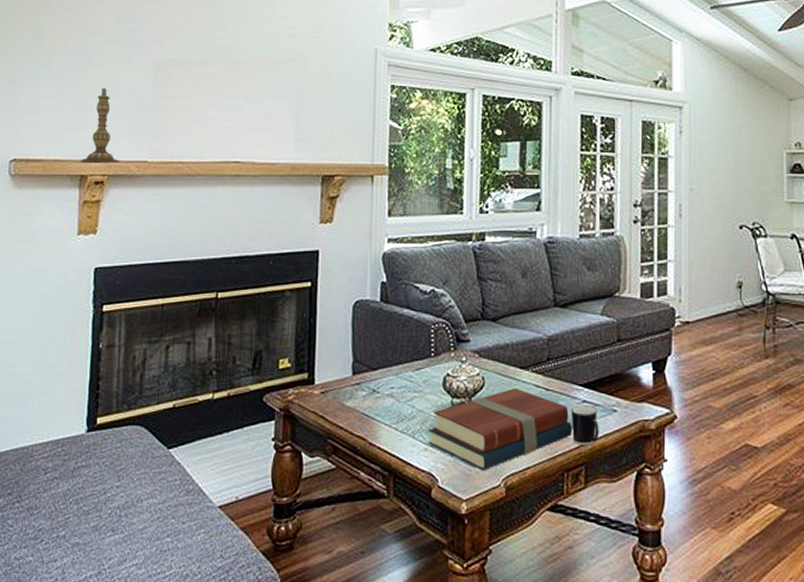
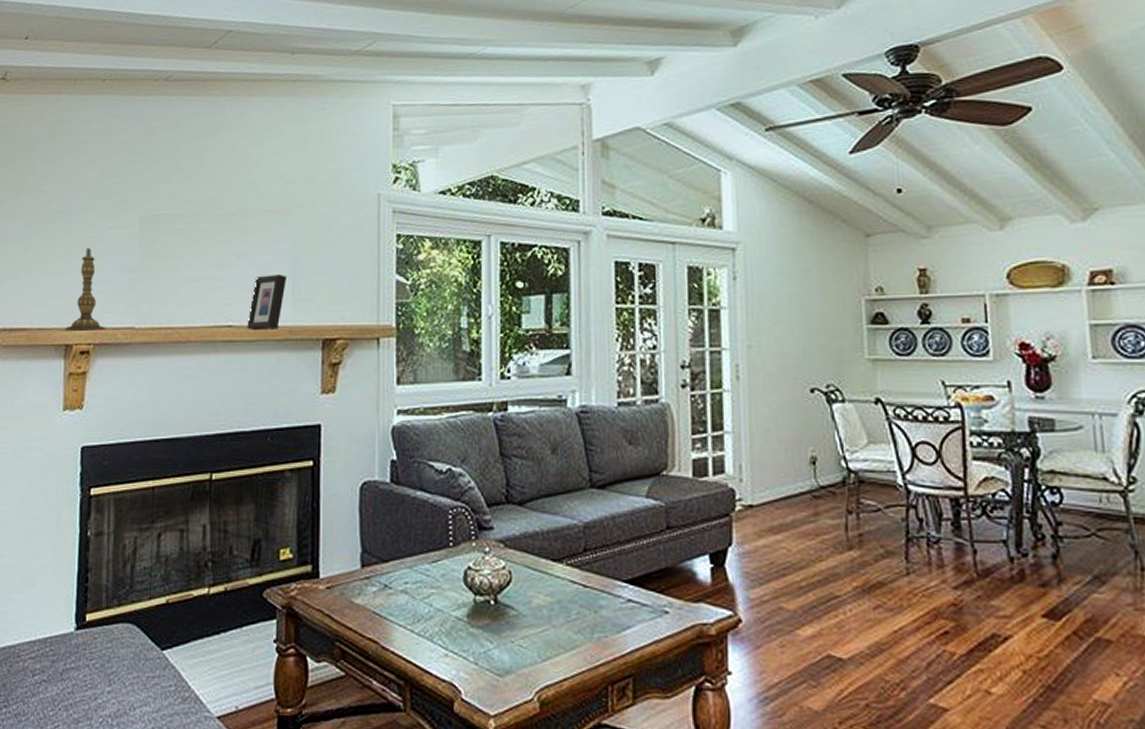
picture frame: none [253,117,290,167] -> present [247,274,286,331]
books: present [428,387,572,471] -> none [449,583,616,682]
mug: present [571,405,599,445] -> none [613,605,649,653]

